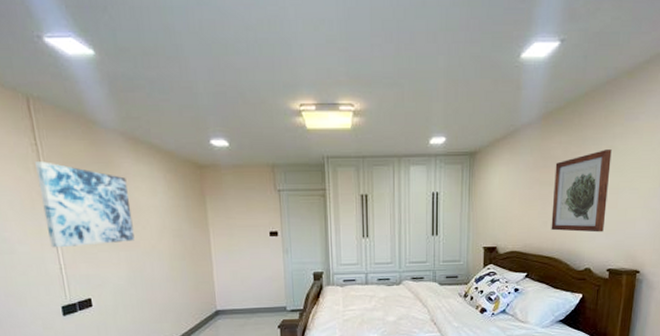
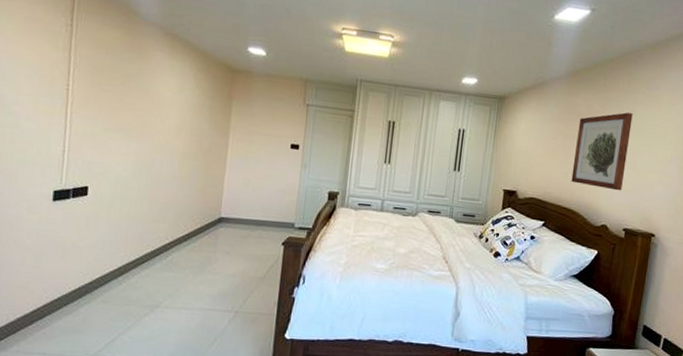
wall art: present [35,161,135,248] -> none [59,41,155,134]

